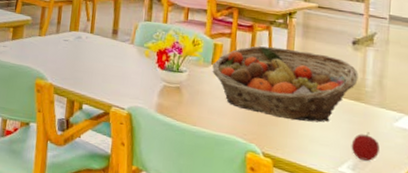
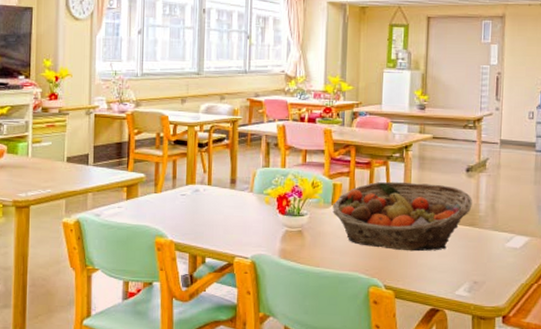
apple: present [351,132,380,161] -> none [467,255,493,282]

